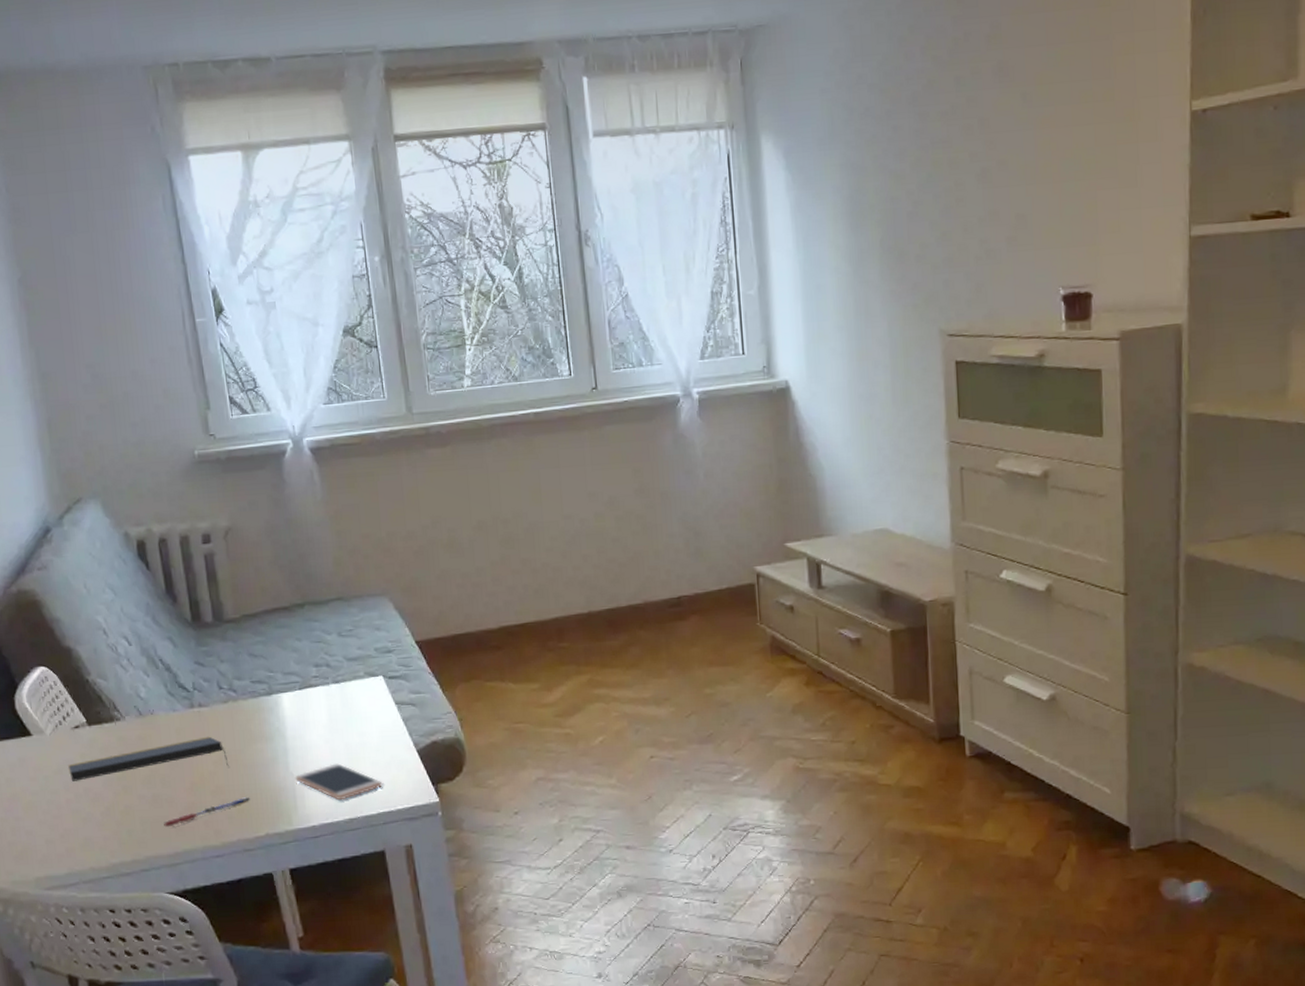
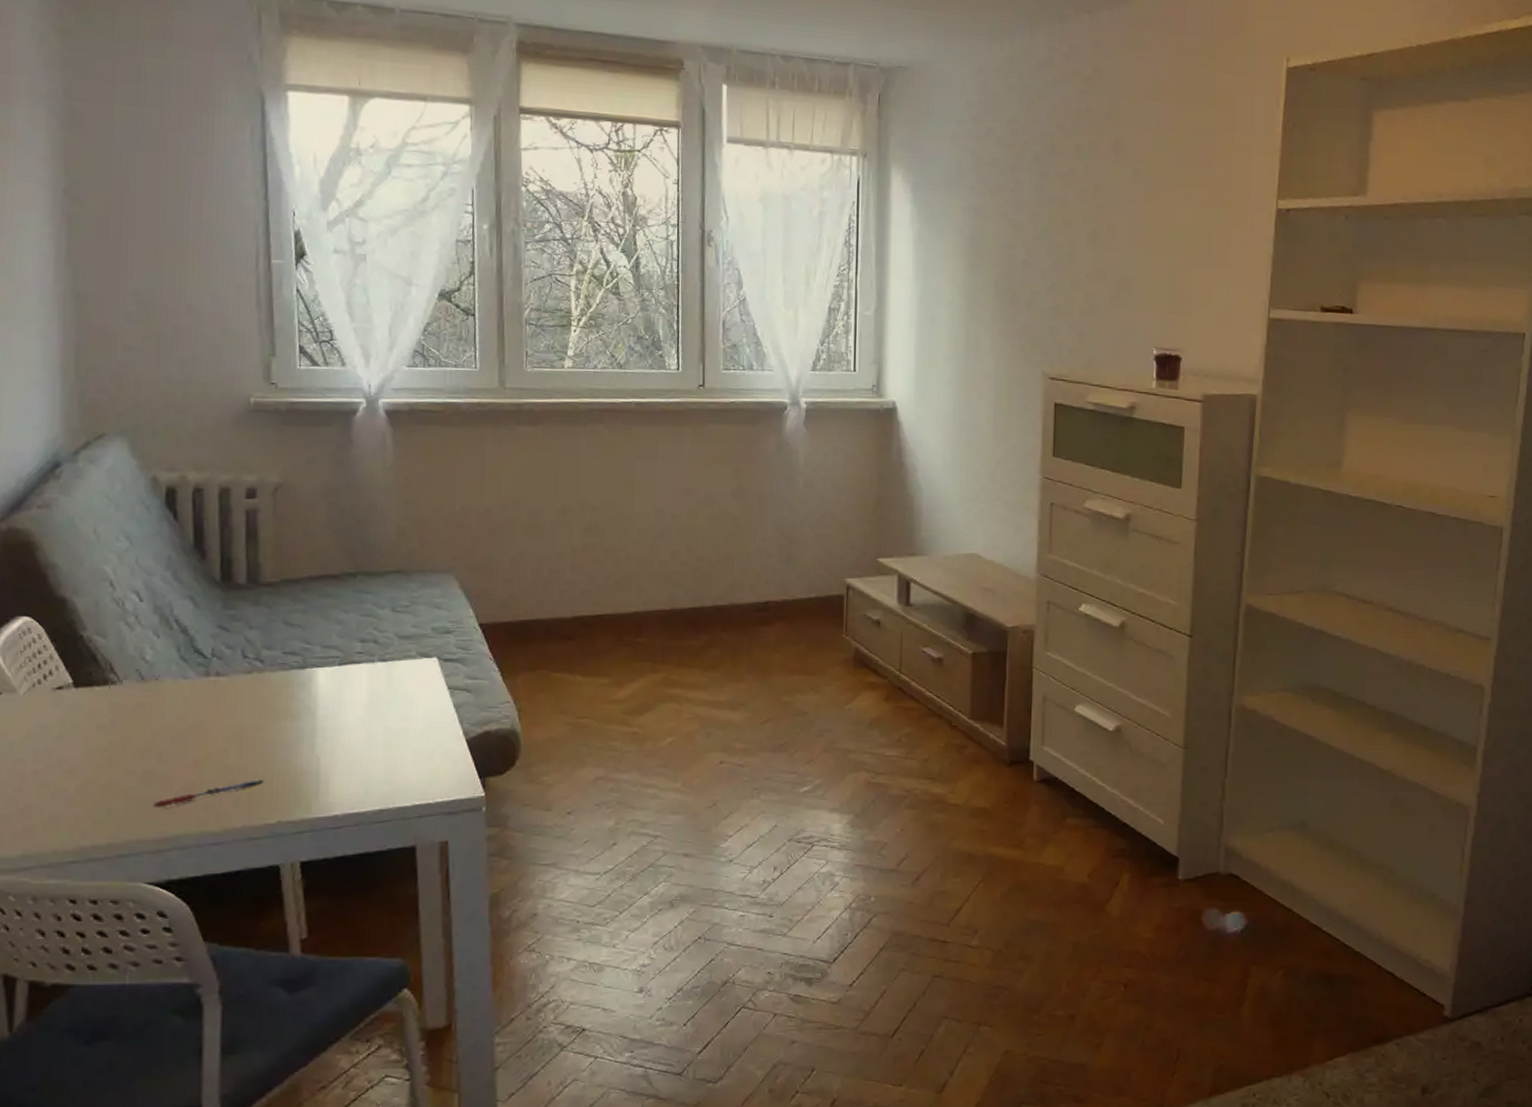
notepad: present [68,736,229,781] -> none [41,709,243,750]
smartphone: present [294,763,383,801] -> none [320,748,423,789]

